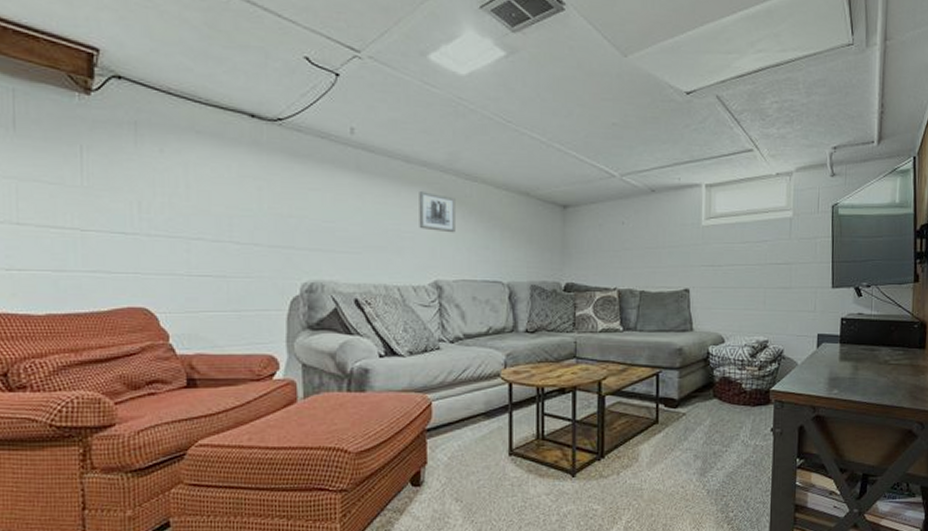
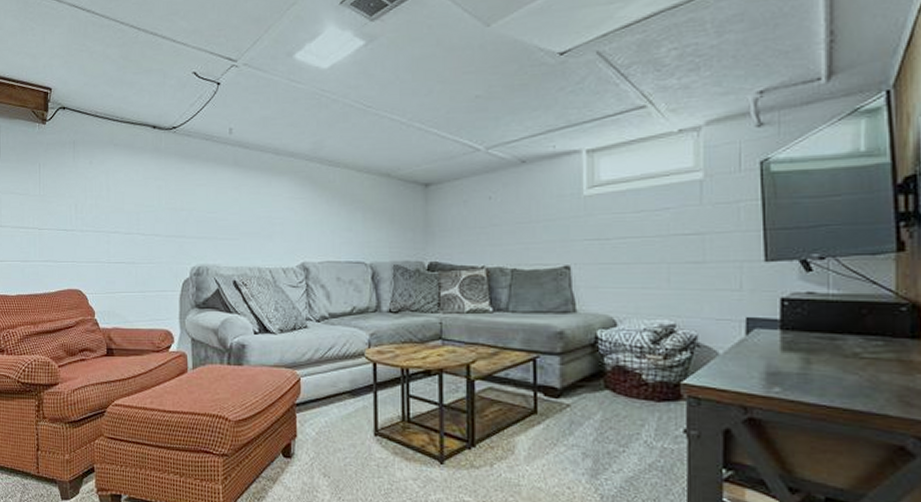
wall art: present [419,192,456,233] -> none [287,180,320,217]

